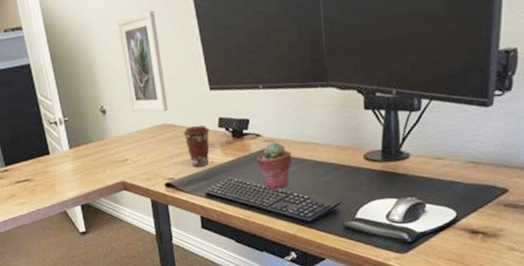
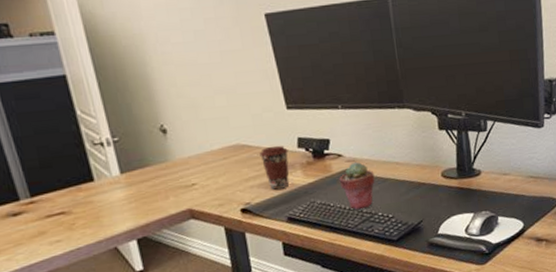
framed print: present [116,10,169,112] -> none [177,24,242,132]

